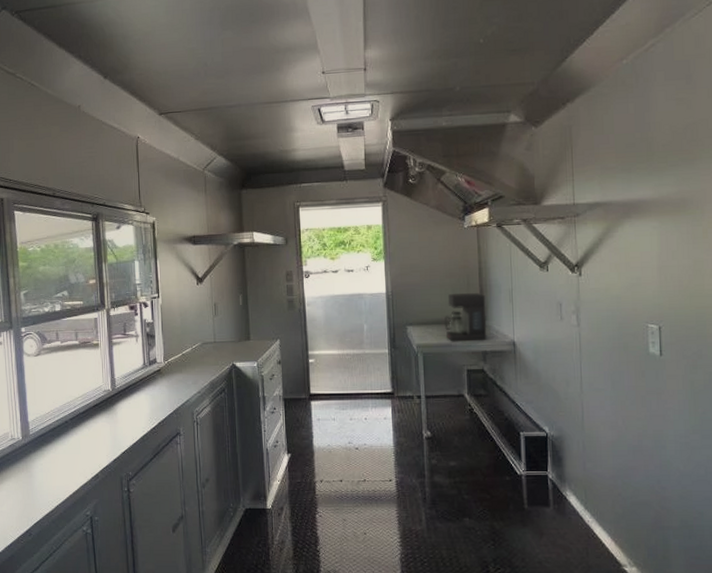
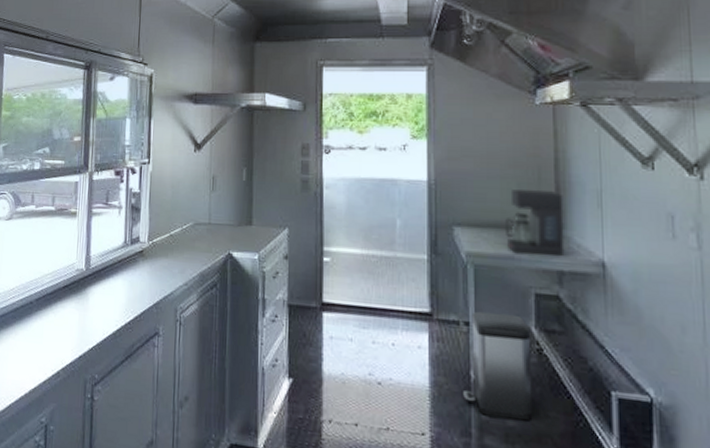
pedal bin: none [418,386,467,462] -> present [463,311,533,421]

